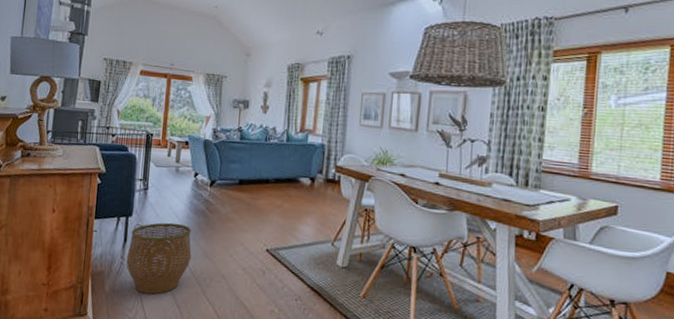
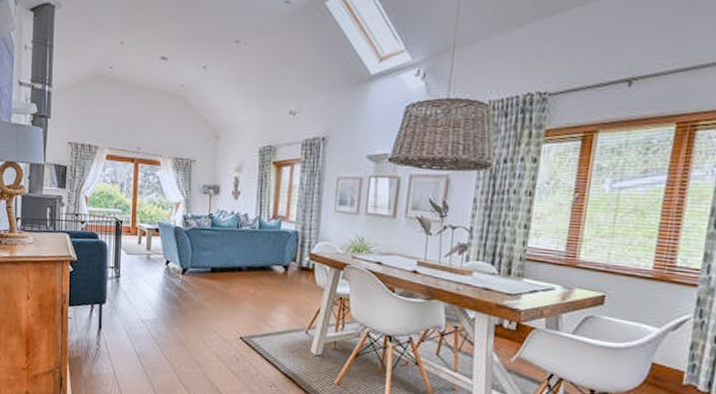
basket: present [126,222,192,295] -> none [102,310,166,380]

